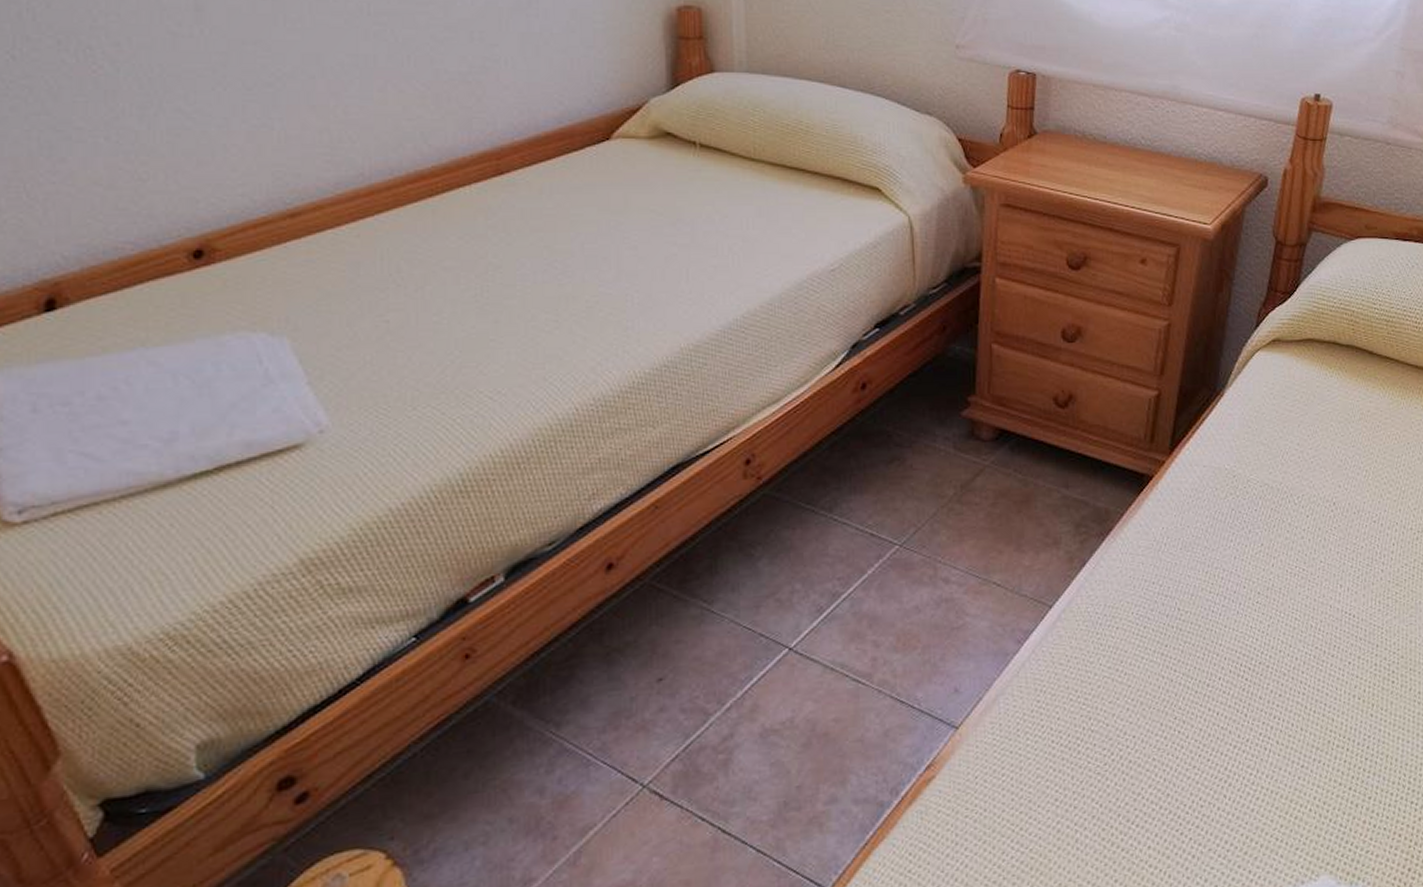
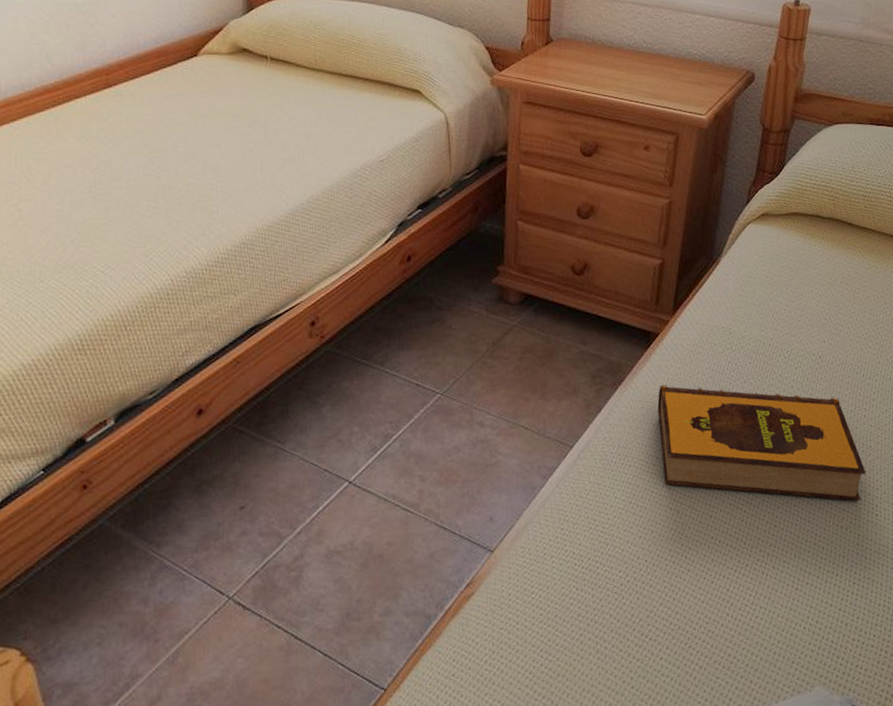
hardback book: none [1150,535,1382,667] -> present [657,385,866,501]

